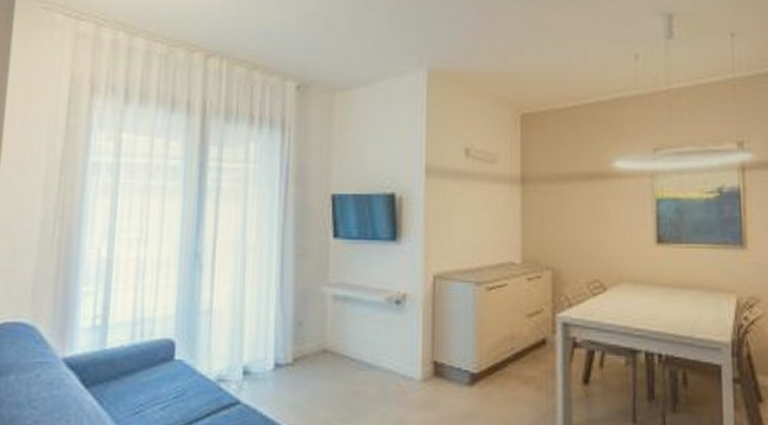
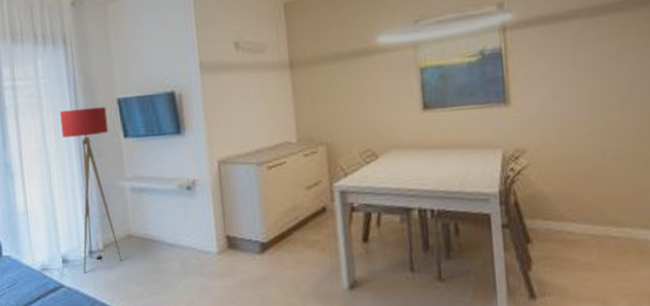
floor lamp: none [265,201,318,390] -> present [60,107,122,273]

